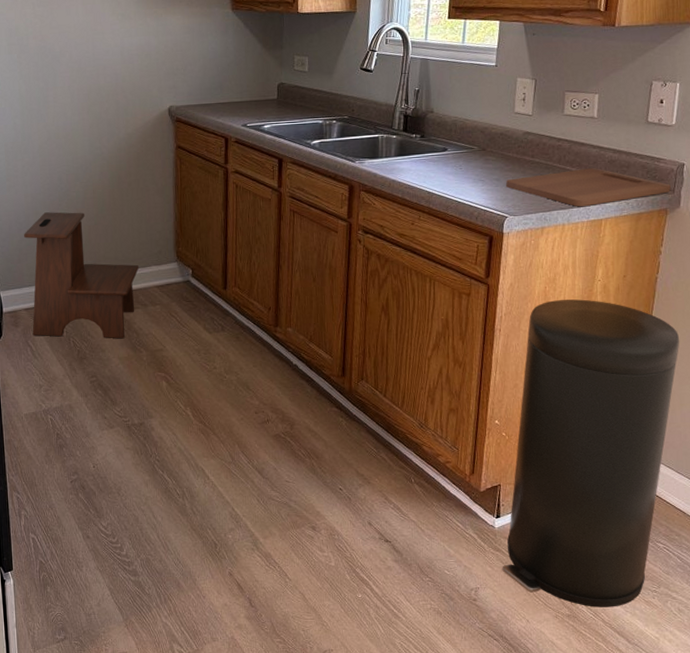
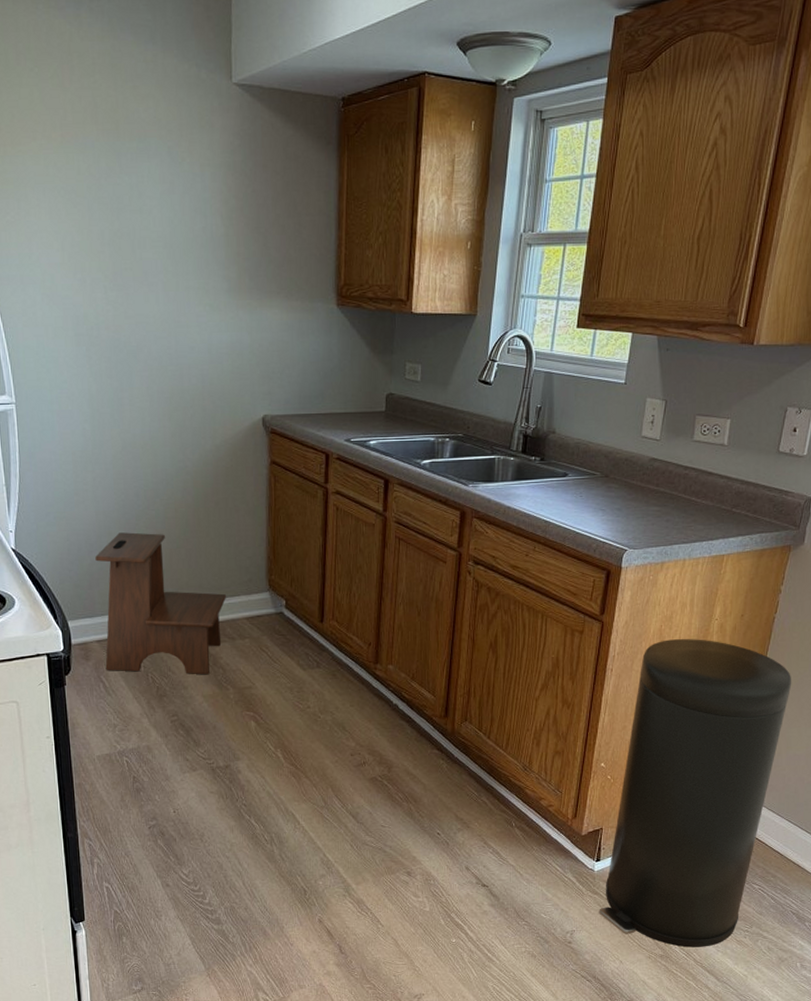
cutting board: present [505,168,671,207] -> none [627,500,796,542]

